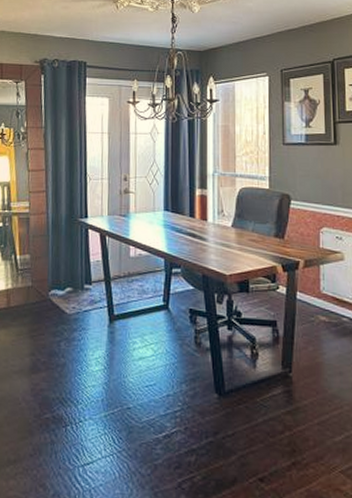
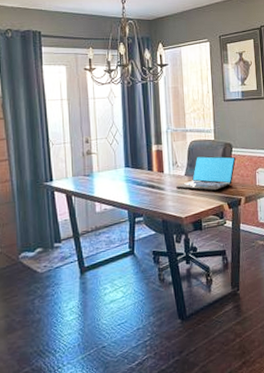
laptop: none [221,205,294,249] -> present [176,156,236,192]

